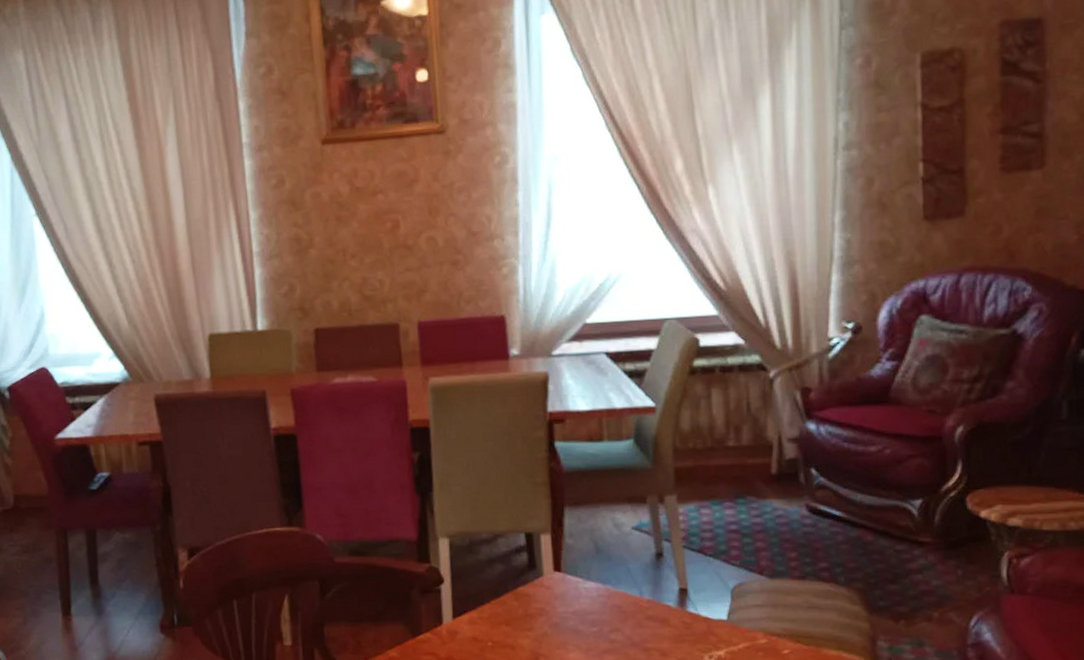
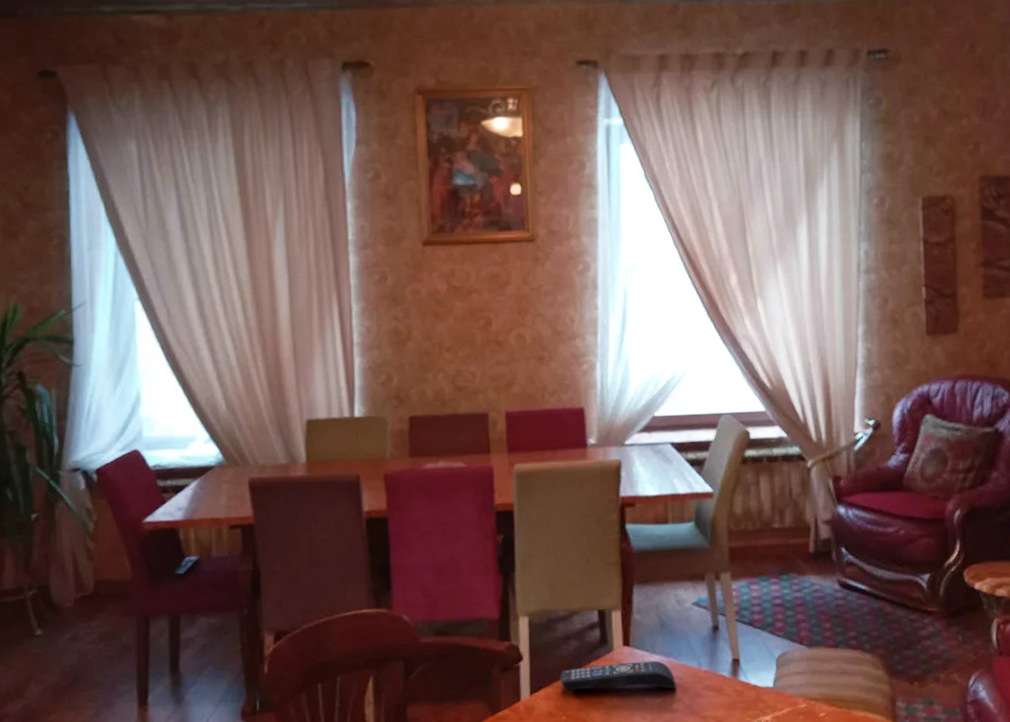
remote control: none [485,587,615,618] -> present [560,660,676,691]

